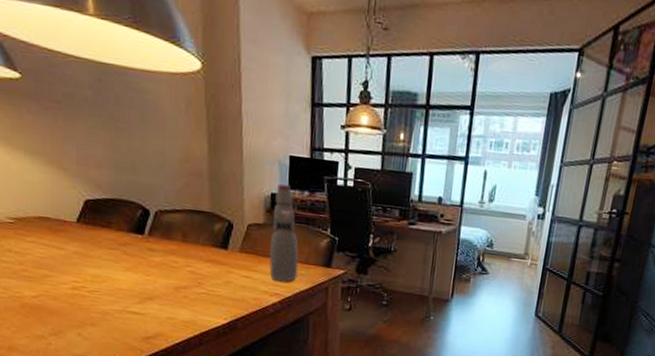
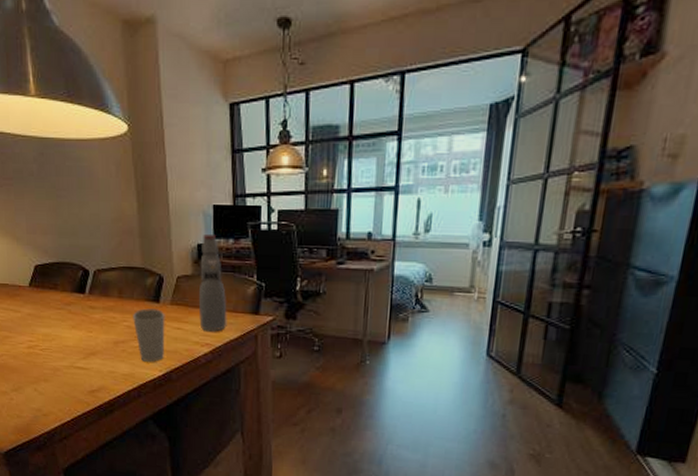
cup: none [197,254,233,310] -> present [133,308,165,362]

